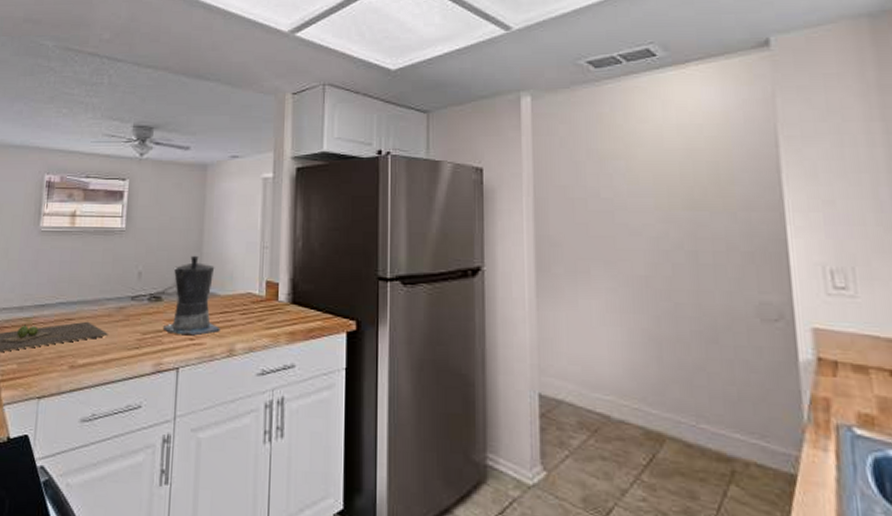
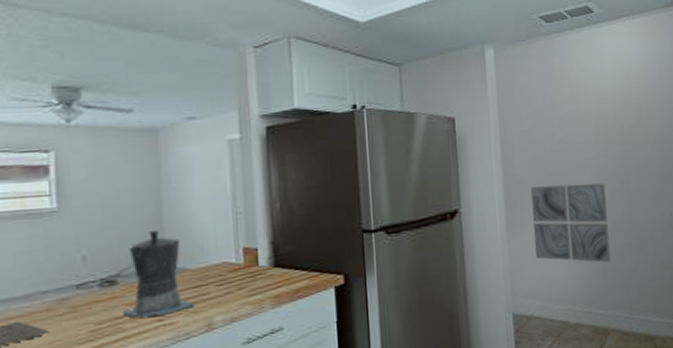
wall art: none [568,249,670,353] -> present [531,183,611,263]

